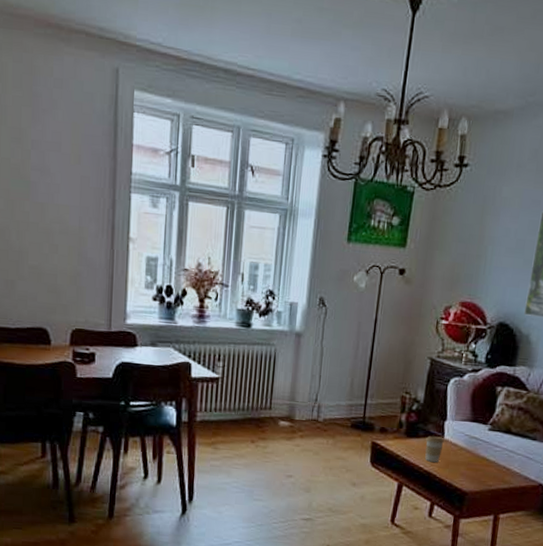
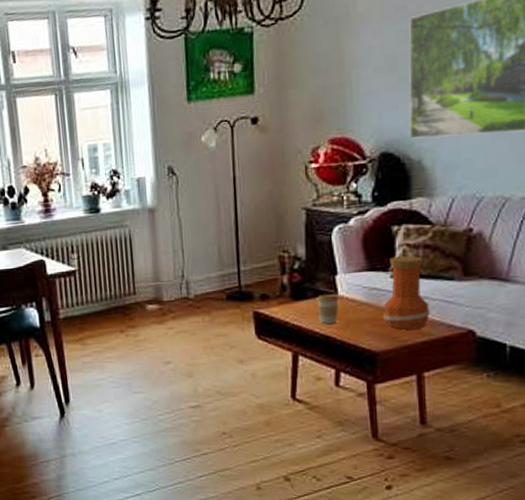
vase: none [476,413,516,477] -> present [382,255,430,330]

